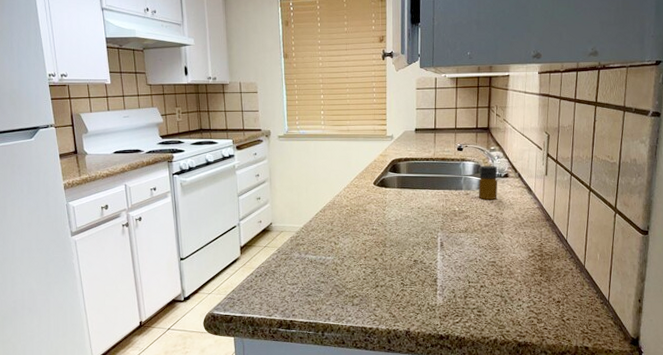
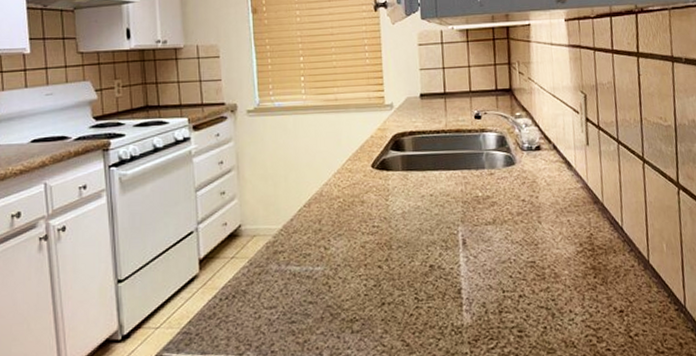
bottle: present [478,165,498,200] -> none [504,135,530,180]

